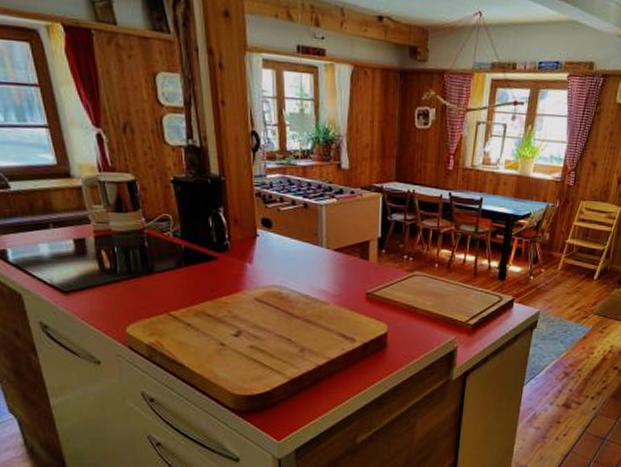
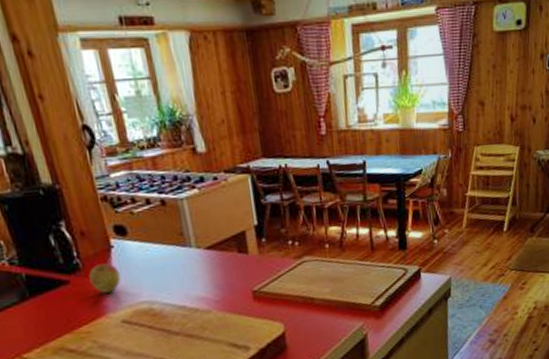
apple: none [235,248,260,273] -> present [89,263,121,293]

